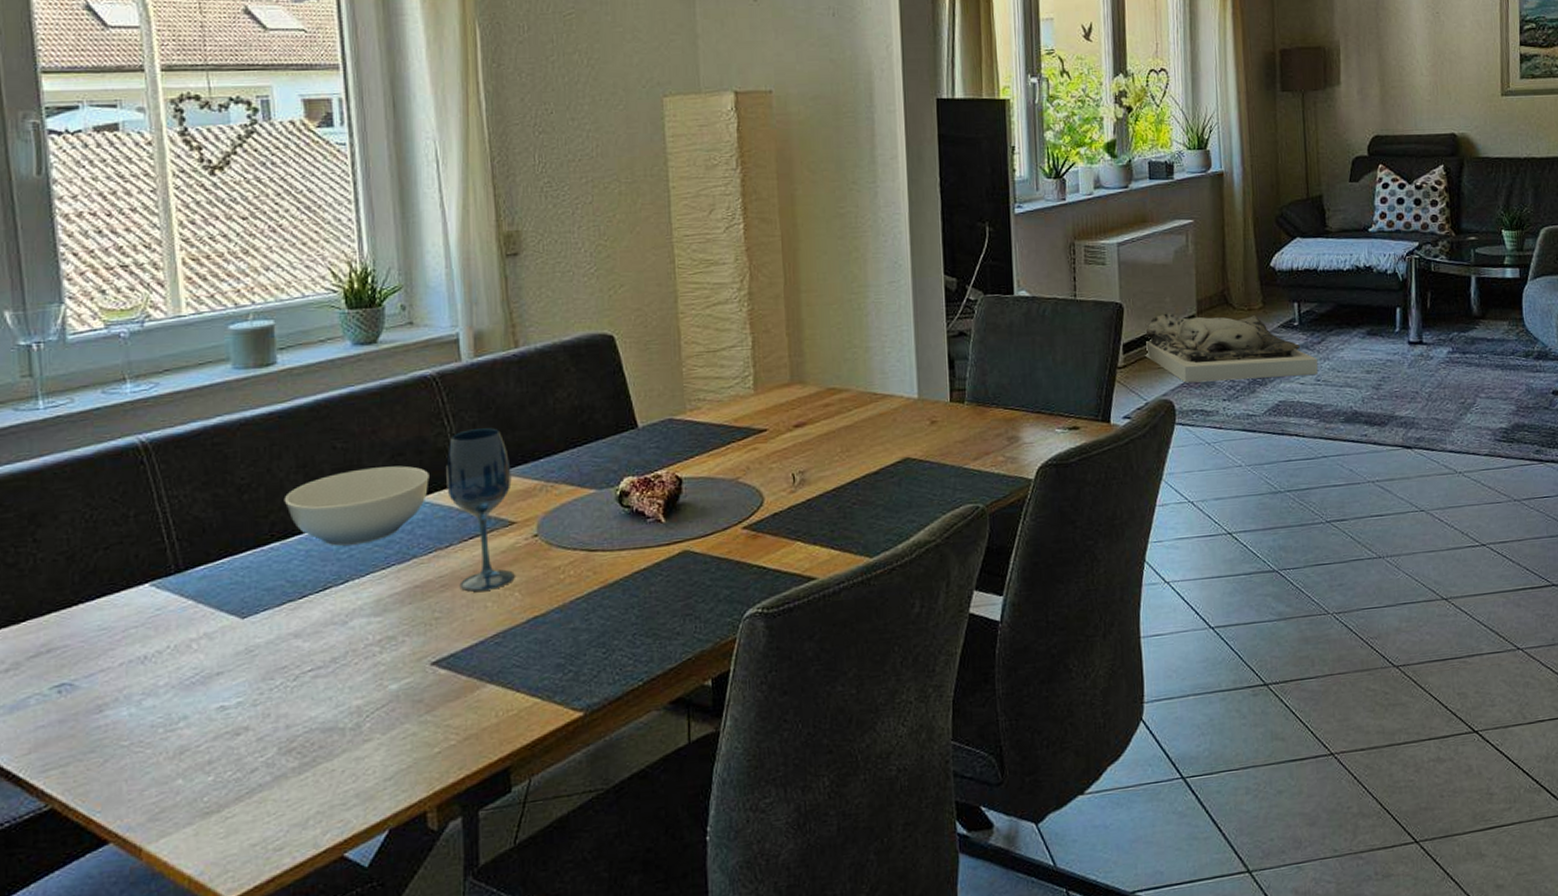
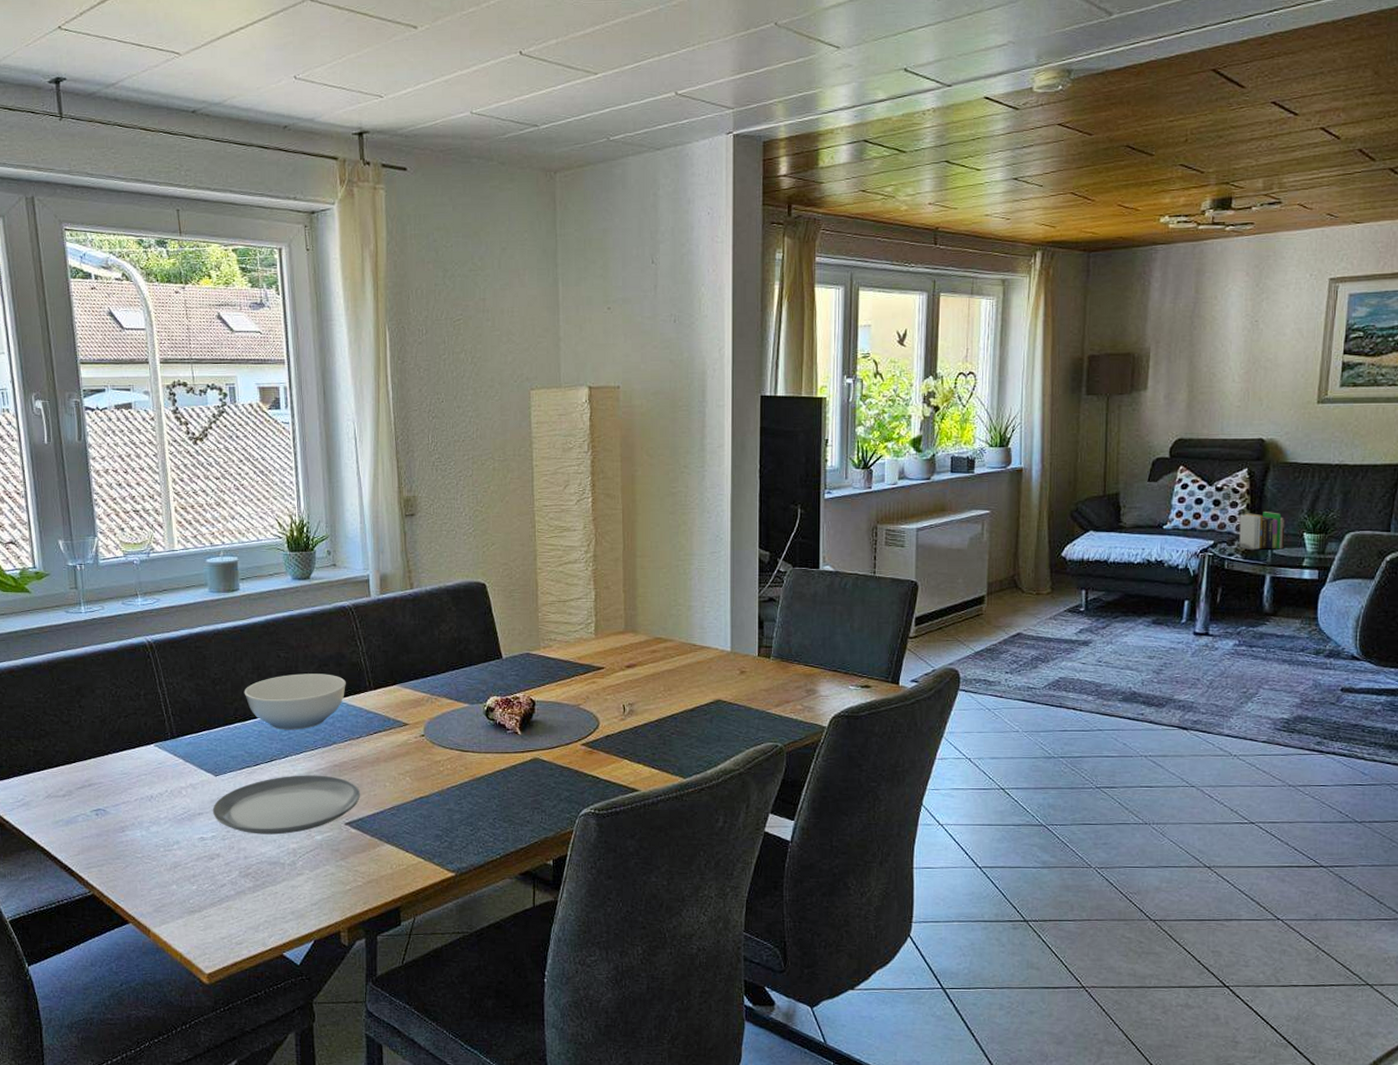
plate: none [237,601,453,693] -> present [212,775,361,835]
wineglass: present [446,428,515,592] -> none [358,650,407,774]
dog bed: present [1144,313,1318,383] -> none [934,592,1101,657]
books: none [1441,209,1486,251] -> present [1239,512,1286,551]

